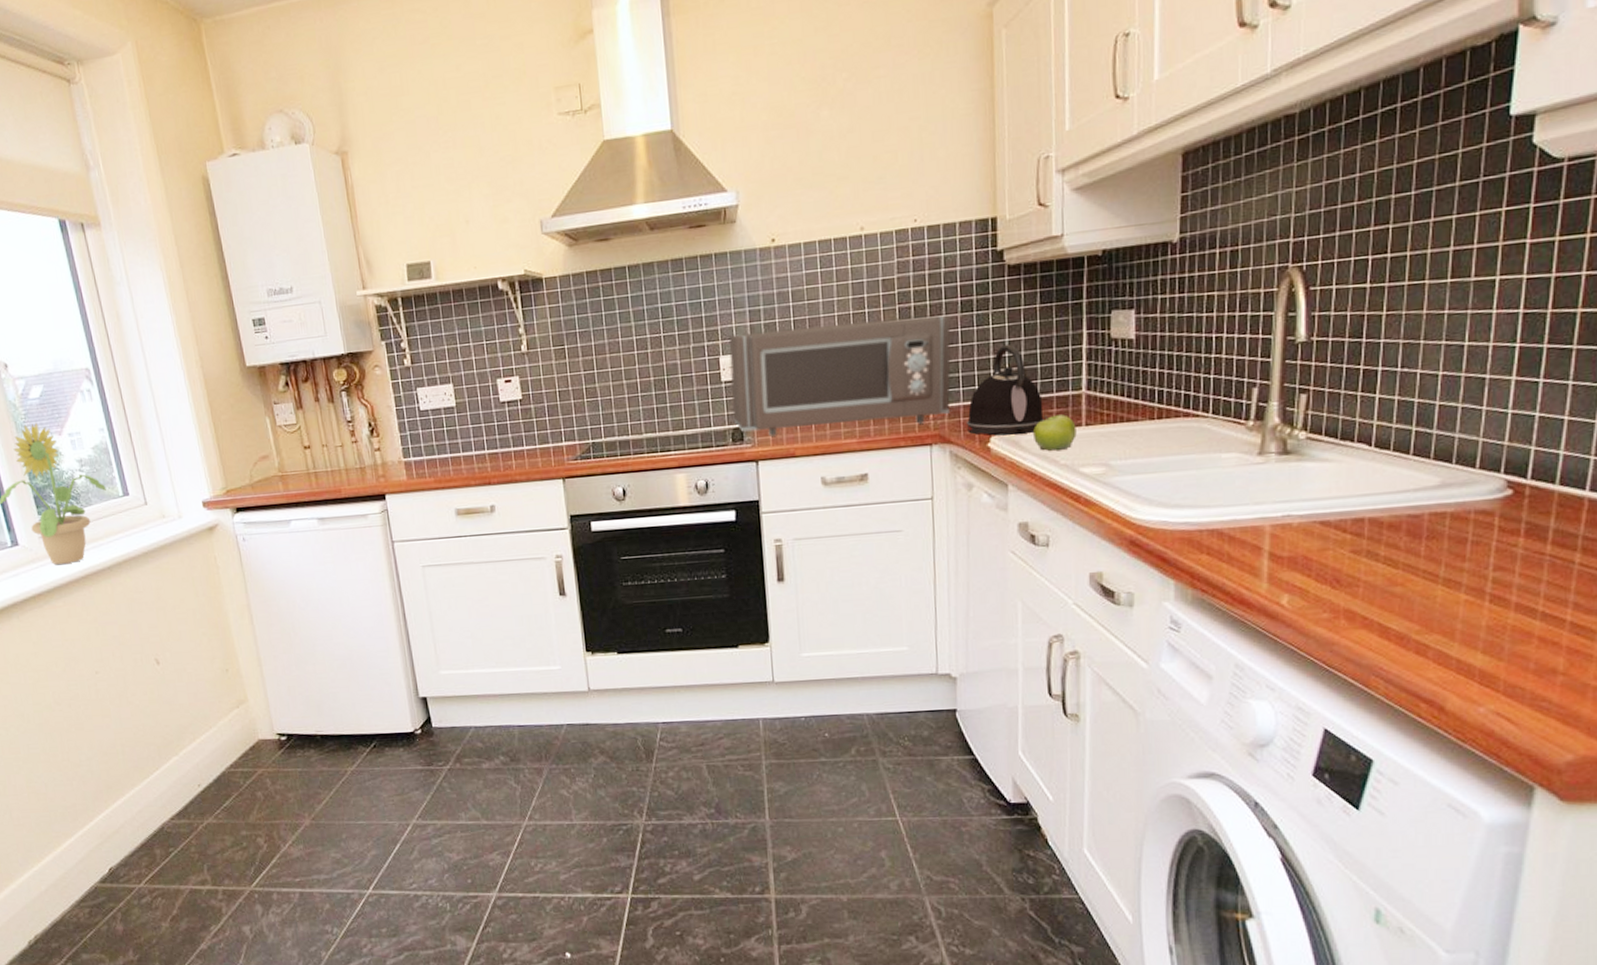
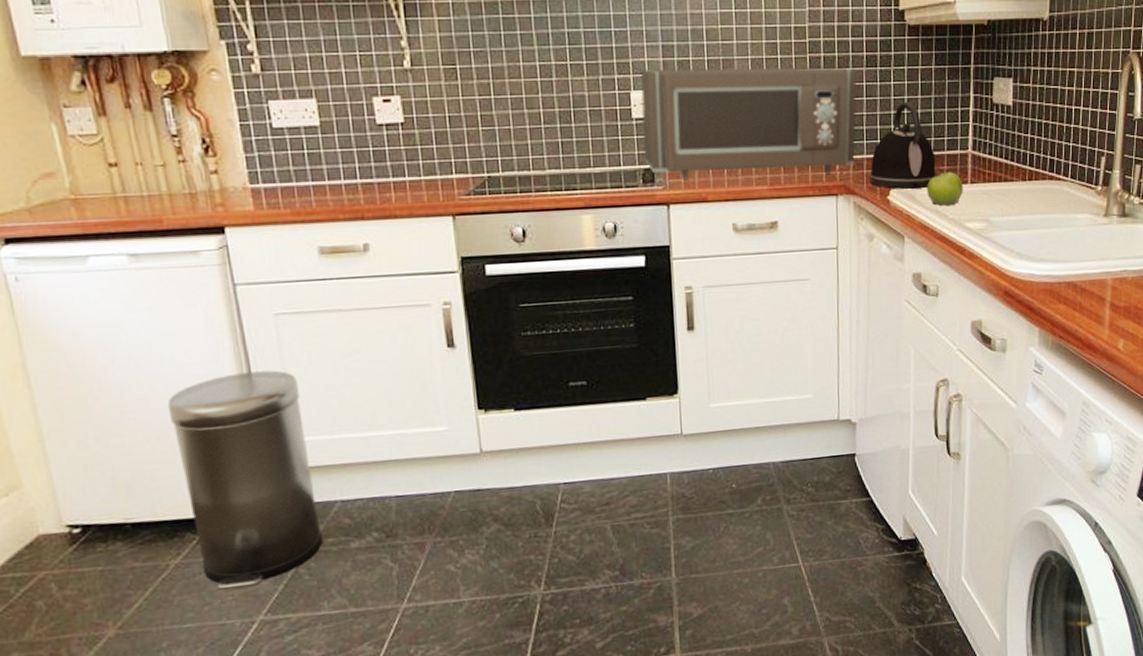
pedal bin: none [345,613,460,796] -> present [167,370,323,591]

